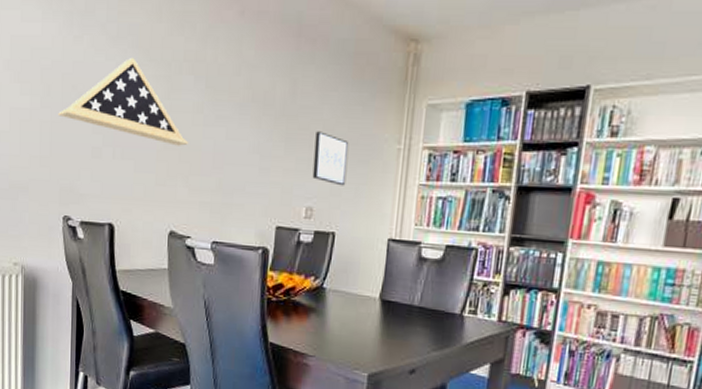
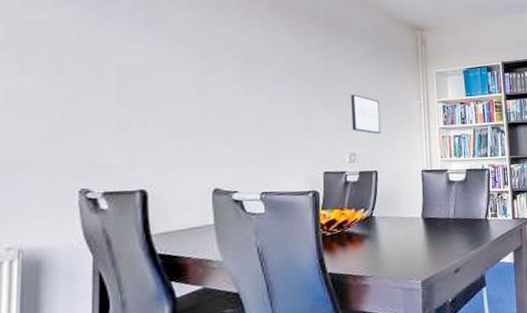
display case: present [58,57,189,146] -> none [72,40,230,113]

